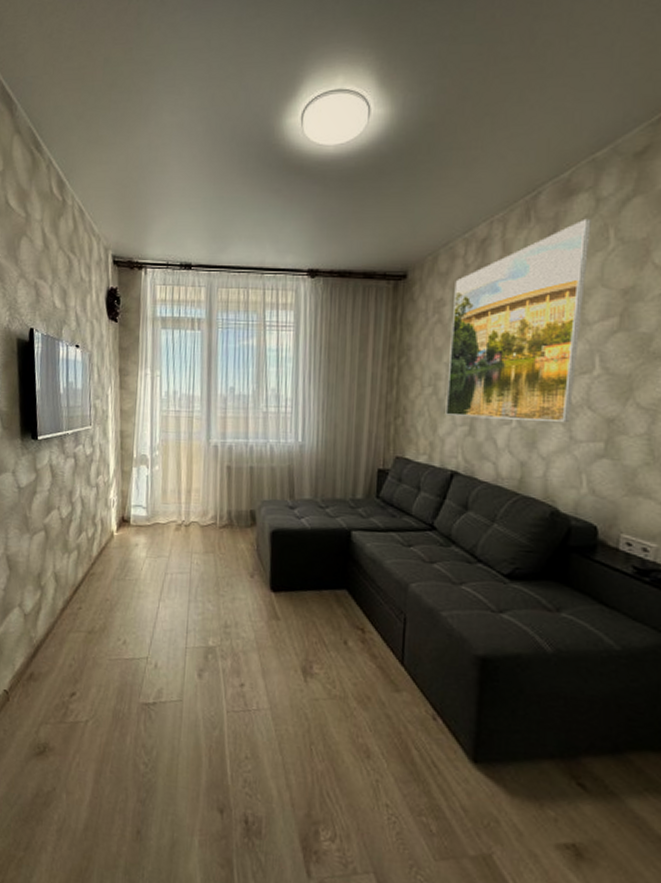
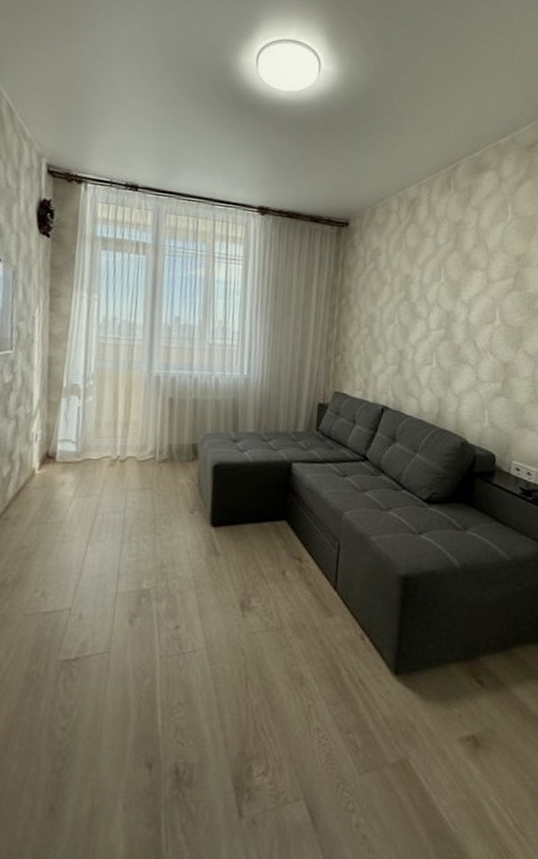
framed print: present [445,218,591,422] -> none [378,193,495,365]

